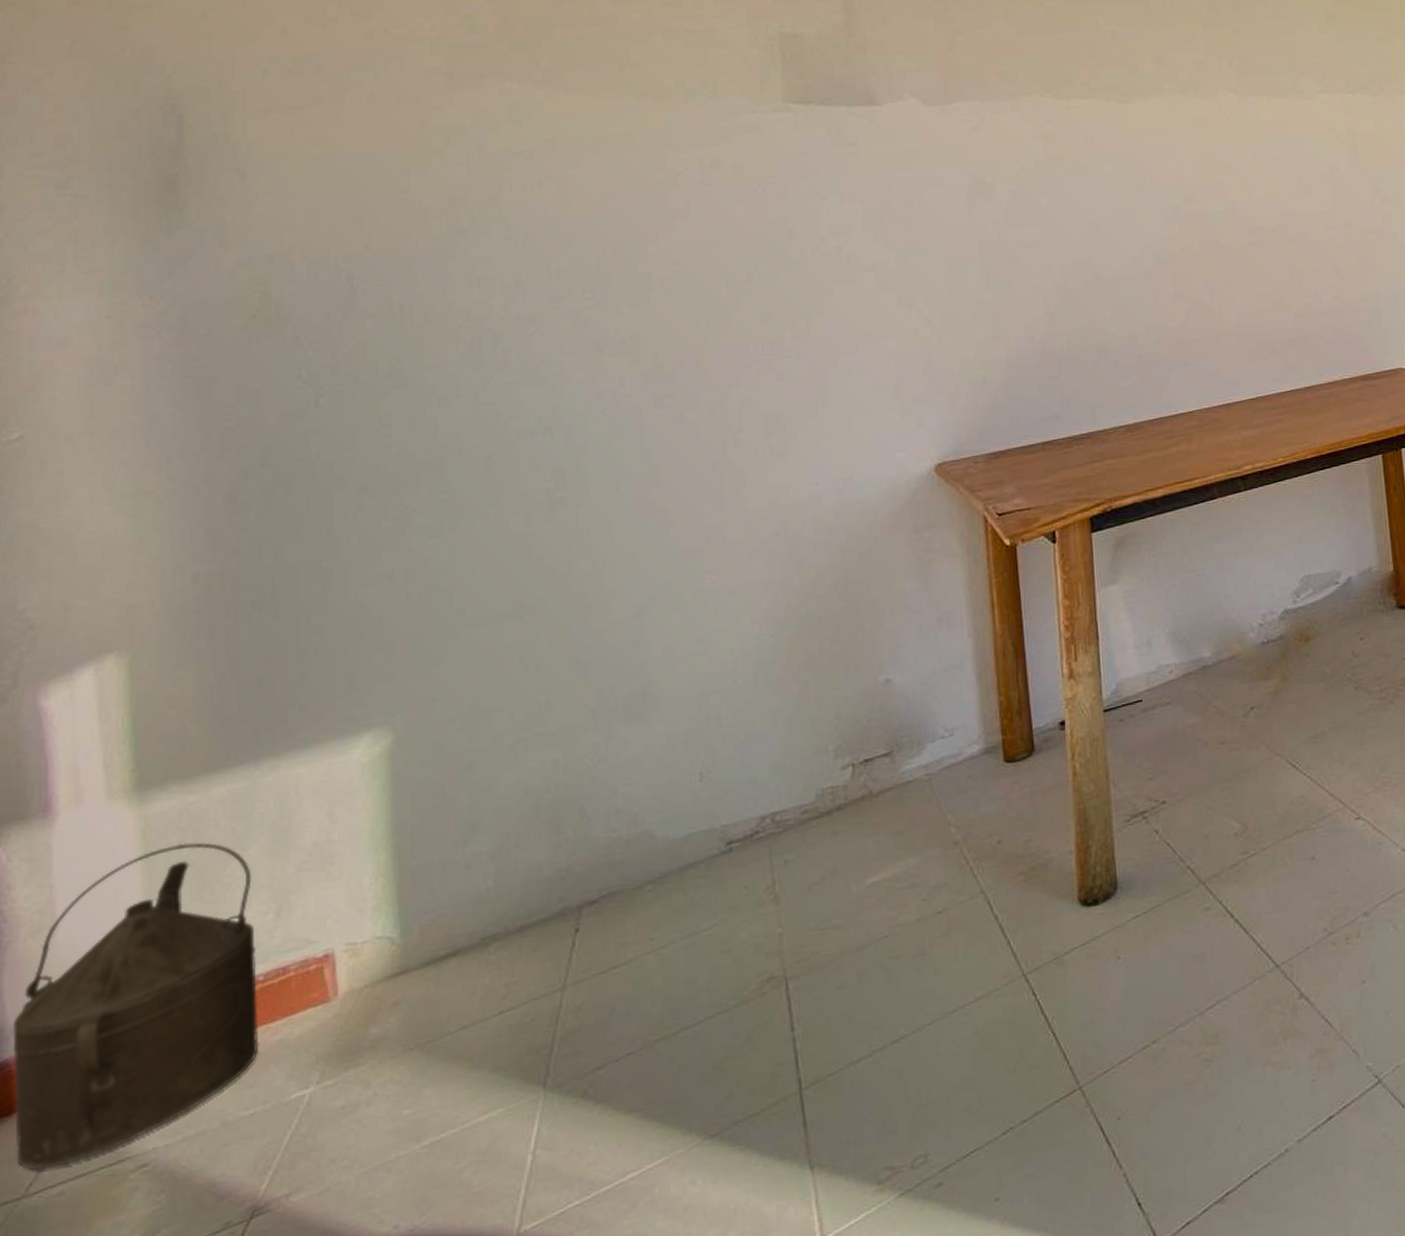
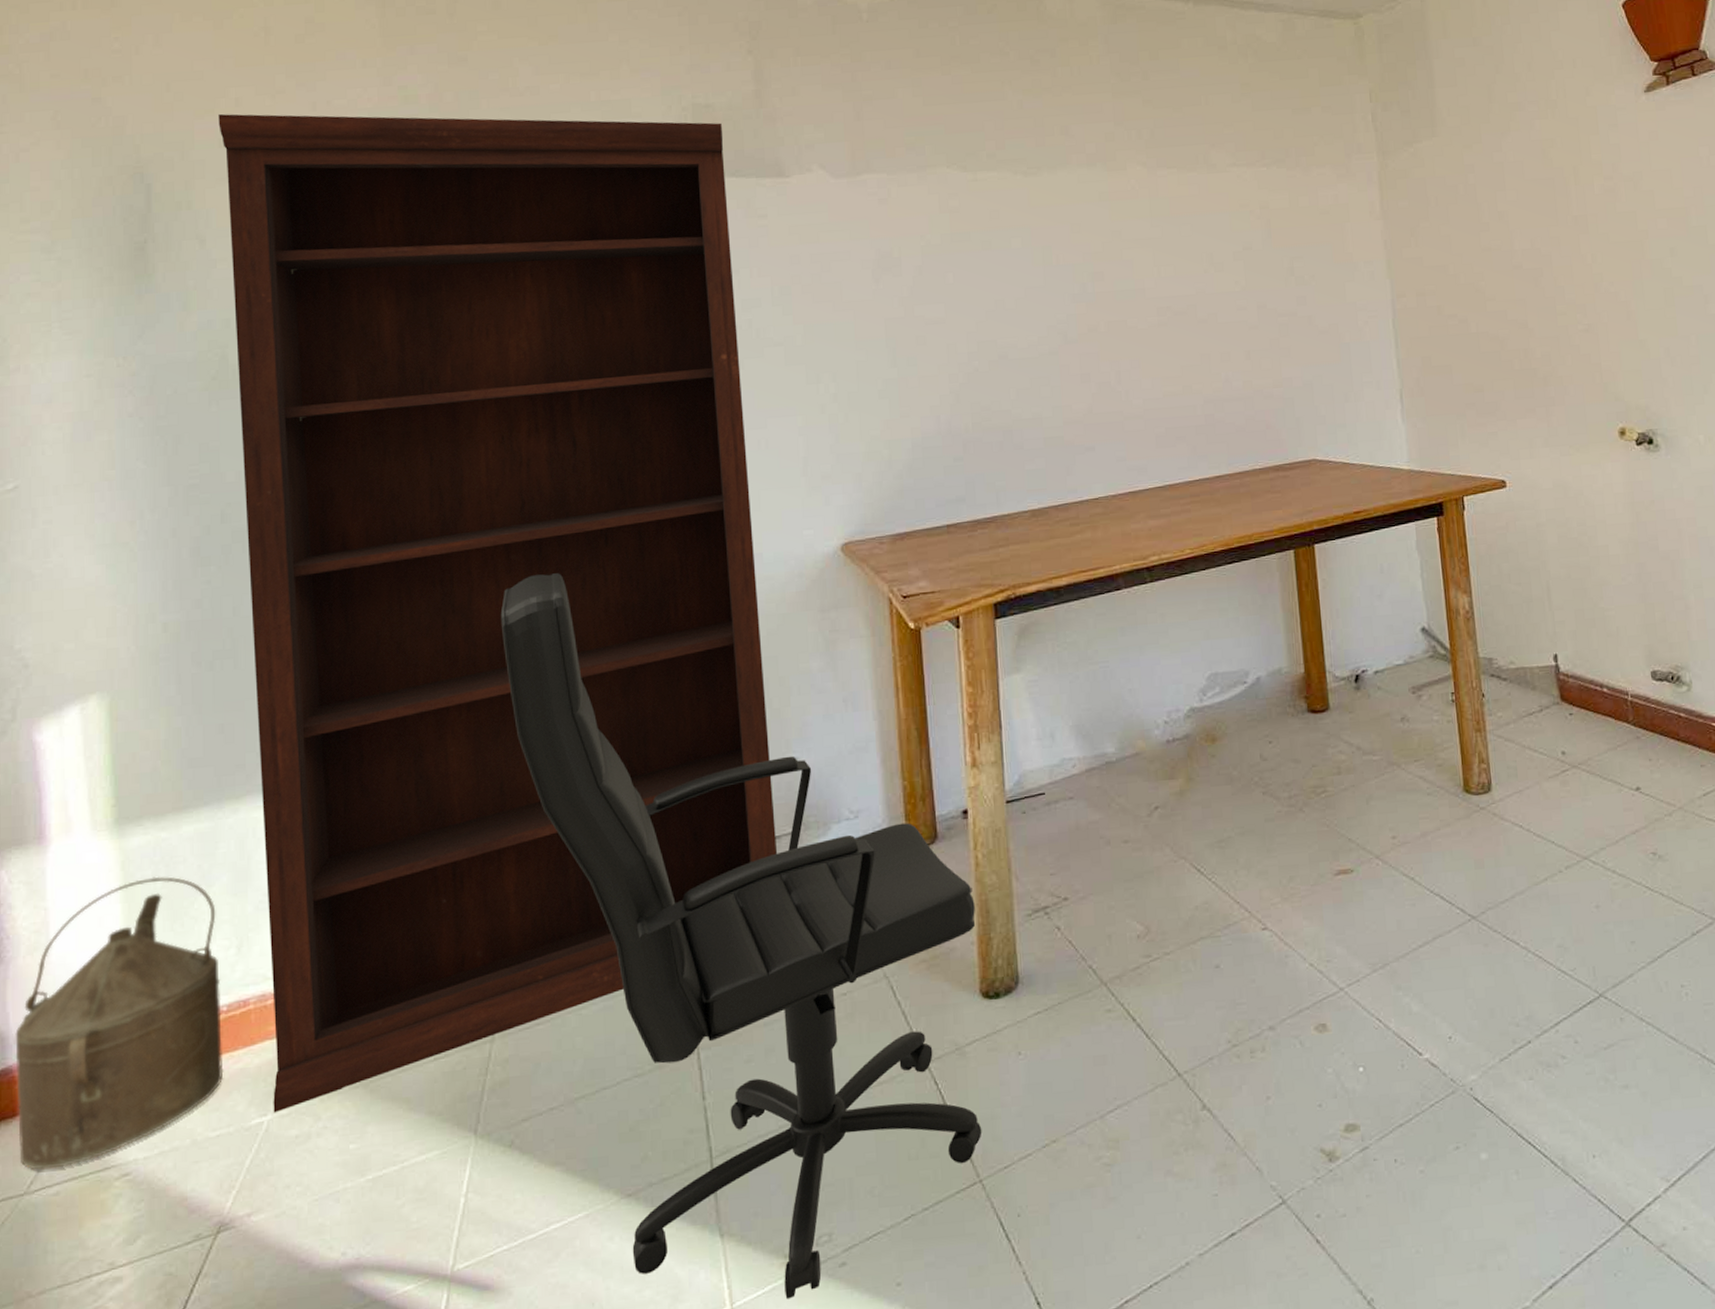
bookshelf: none [262,43,869,1085] -> present [218,114,777,1113]
office chair: none [574,505,1082,1227] -> present [500,573,982,1300]

